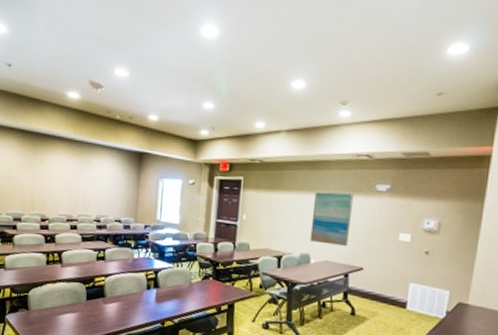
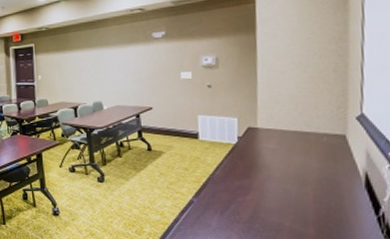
wall art: present [310,191,354,247] -> none [98,42,135,91]

